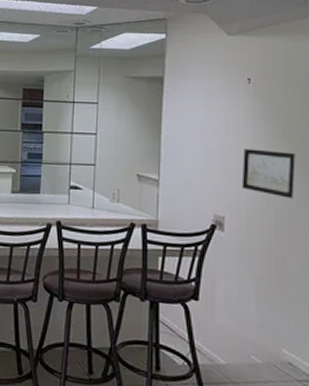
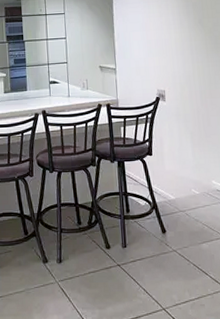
wall art: present [241,148,296,199] -> none [174,36,211,71]

